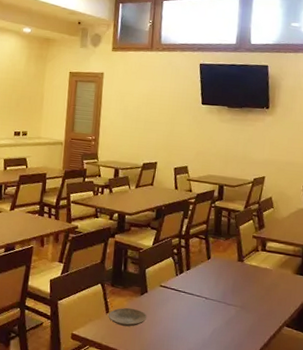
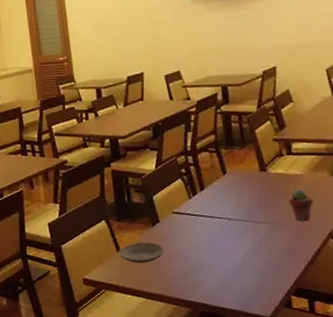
potted succulent: none [256,281,276,309] -> present [288,189,313,222]

